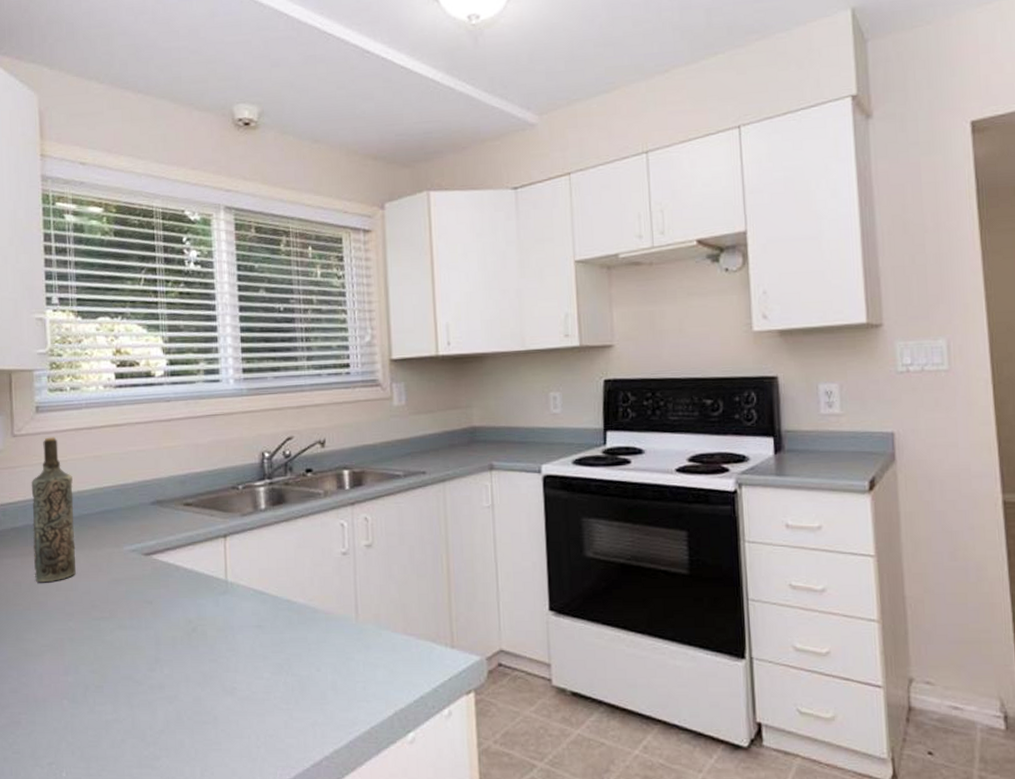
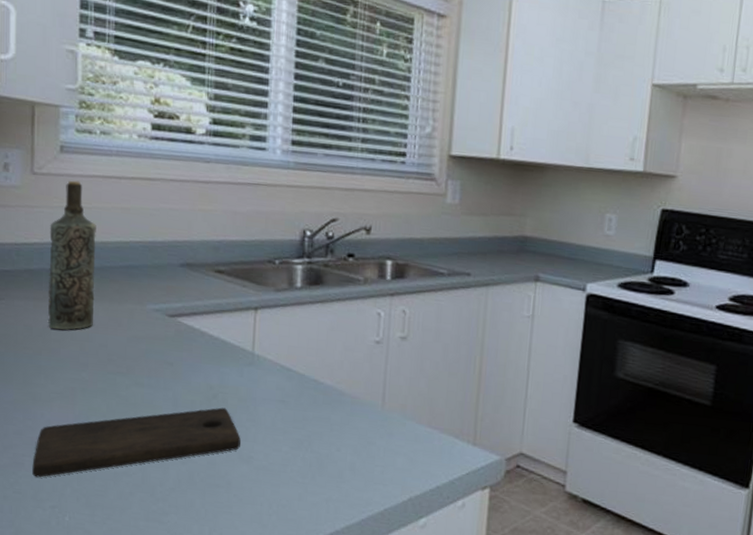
cutting board: none [28,640,223,735] -> present [32,407,241,478]

